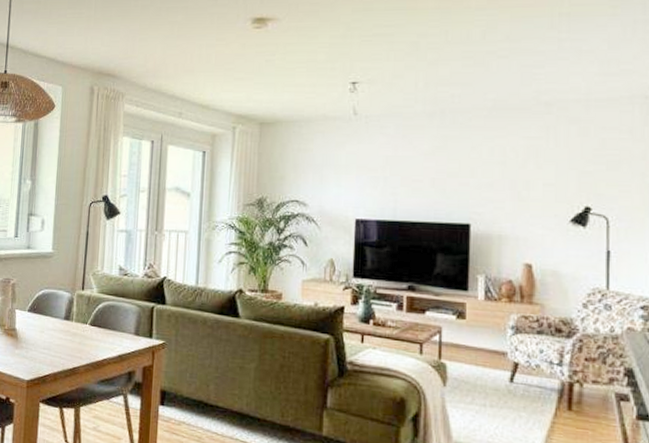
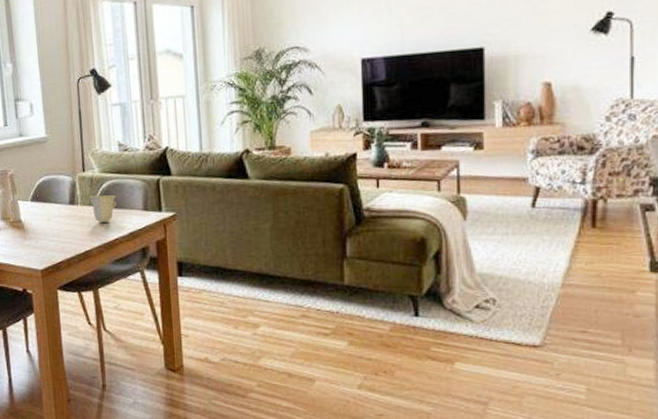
cup: none [84,313,111,342] -> present [89,195,117,223]

